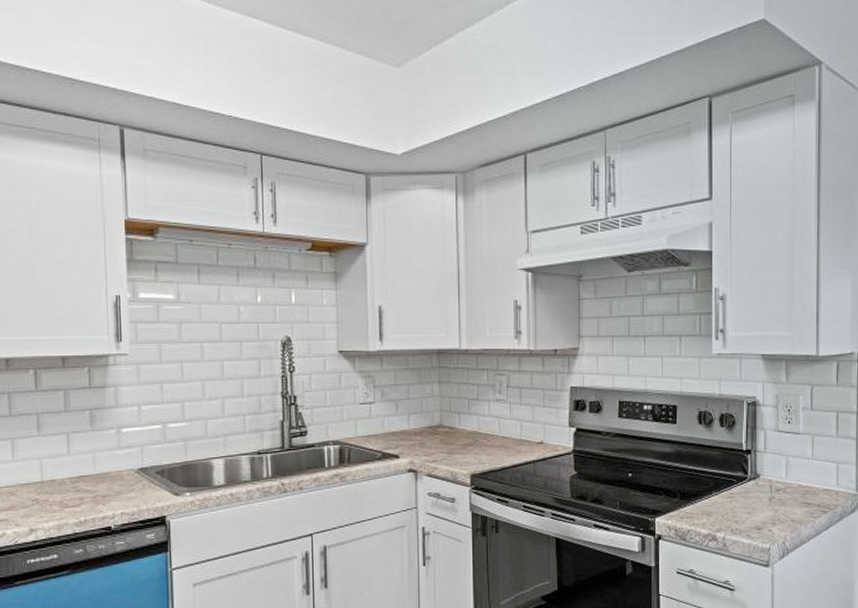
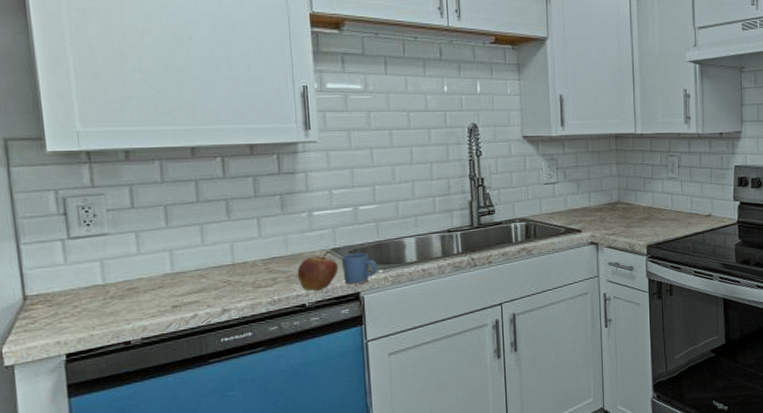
fruit: none [104,471,145,513] -> present [297,251,339,291]
mug: none [149,473,185,508] -> present [342,252,378,285]

